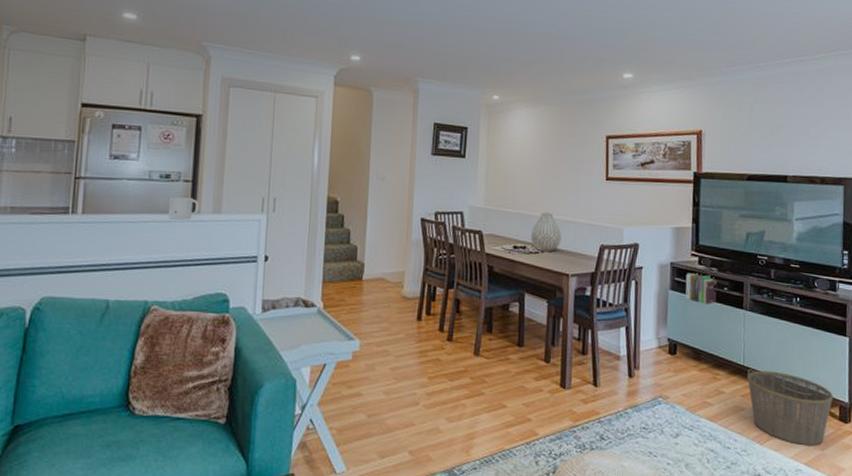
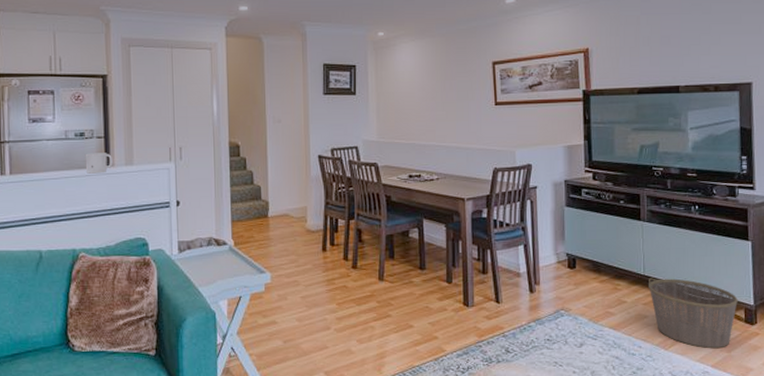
vase: present [530,211,562,252] -> none [424,140,455,178]
books: present [685,273,717,305] -> none [581,188,613,218]

